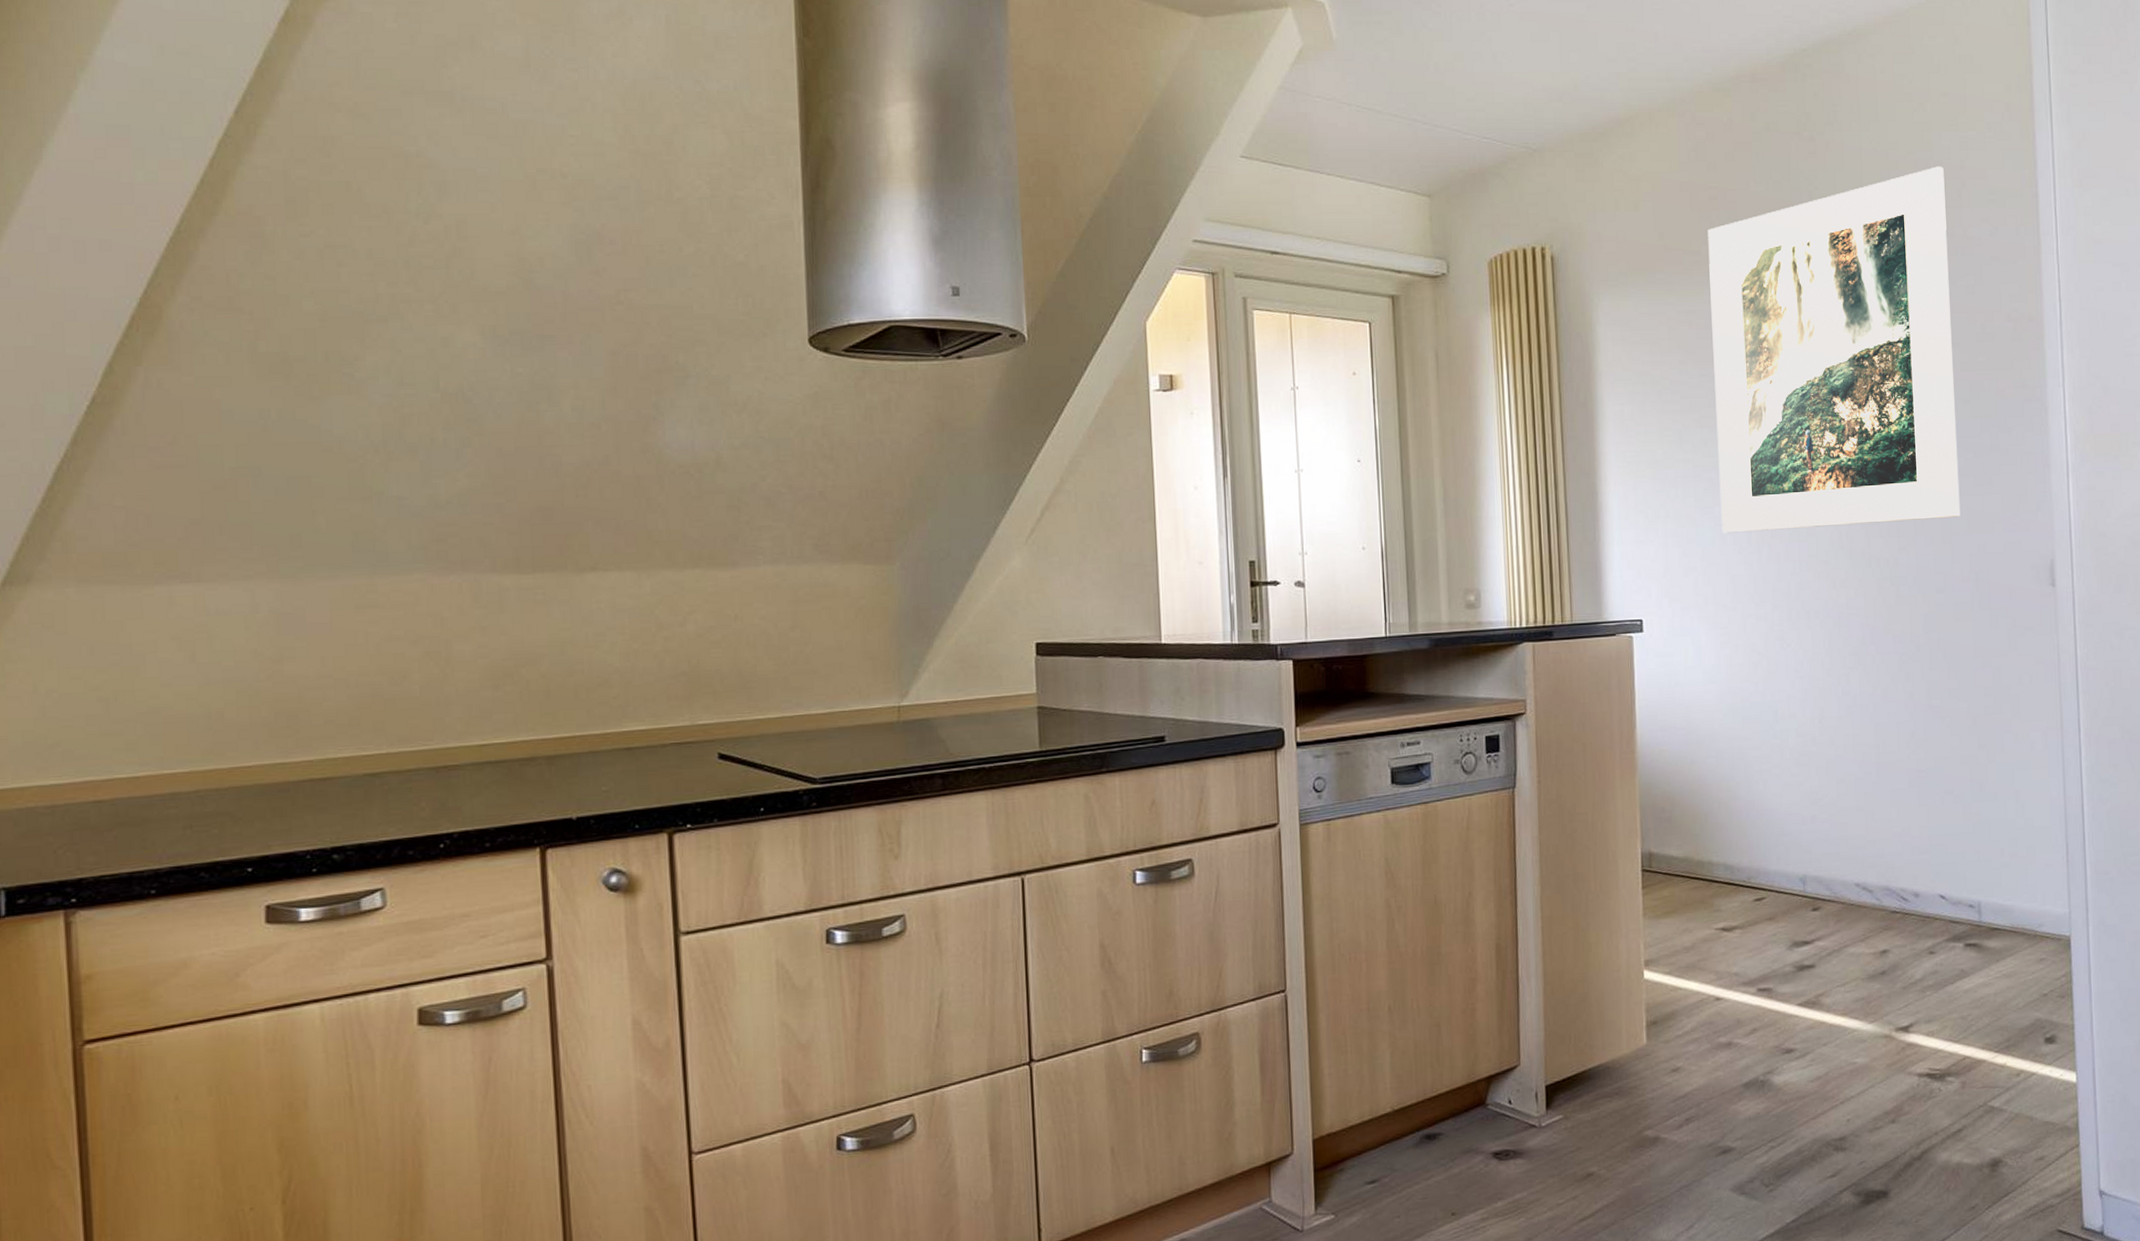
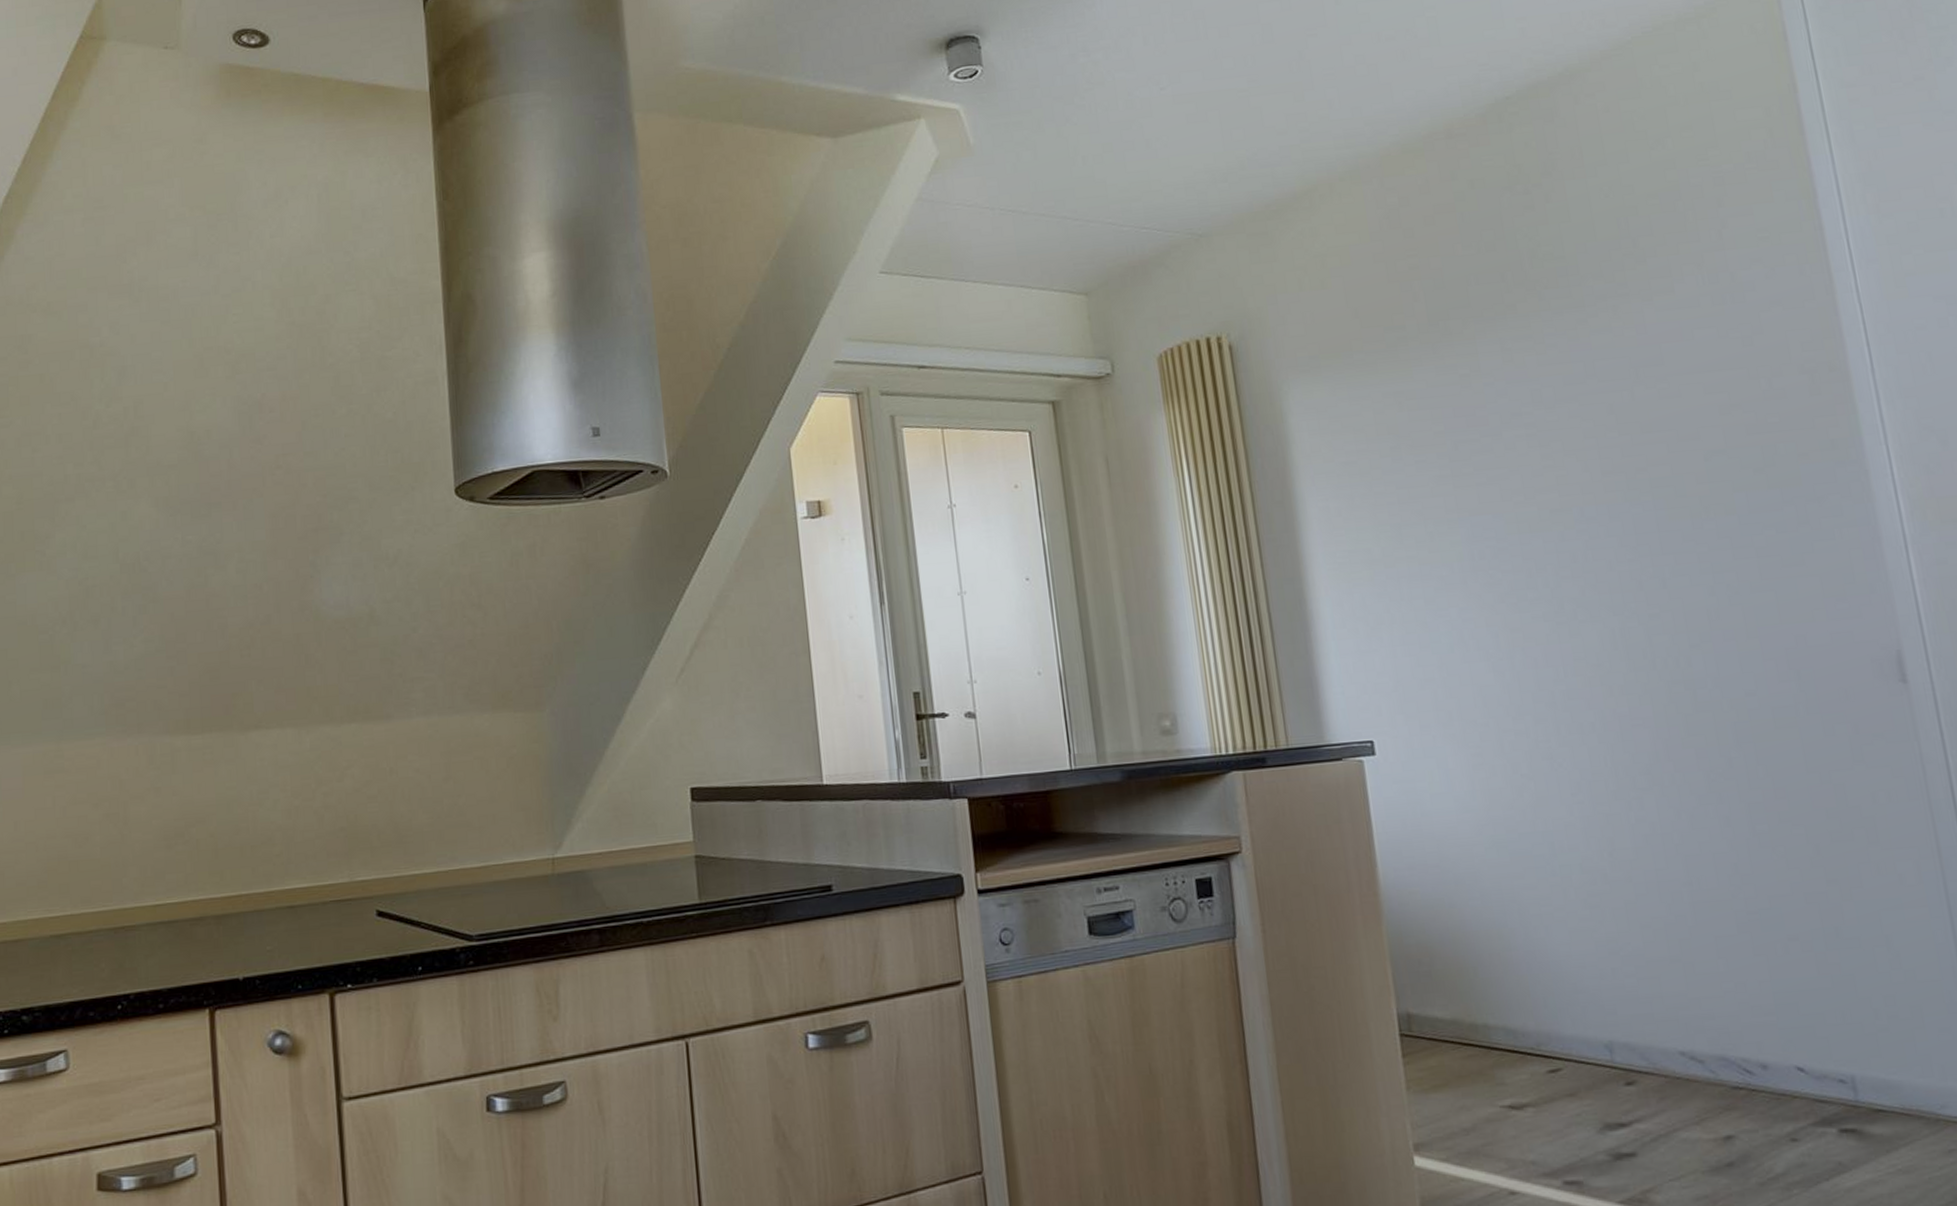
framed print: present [1707,166,1961,533] -> none [1410,206,1768,638]

